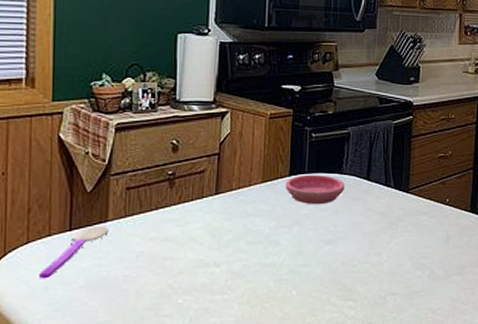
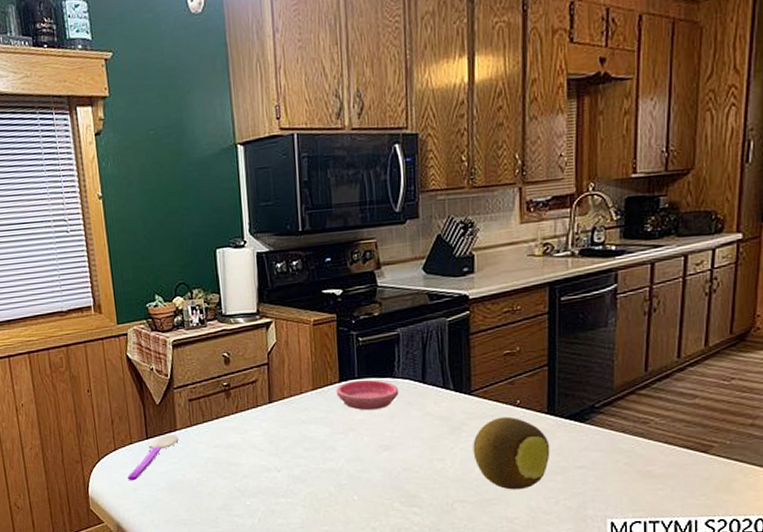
fruit: none [406,214,471,282] -> present [473,416,550,490]

